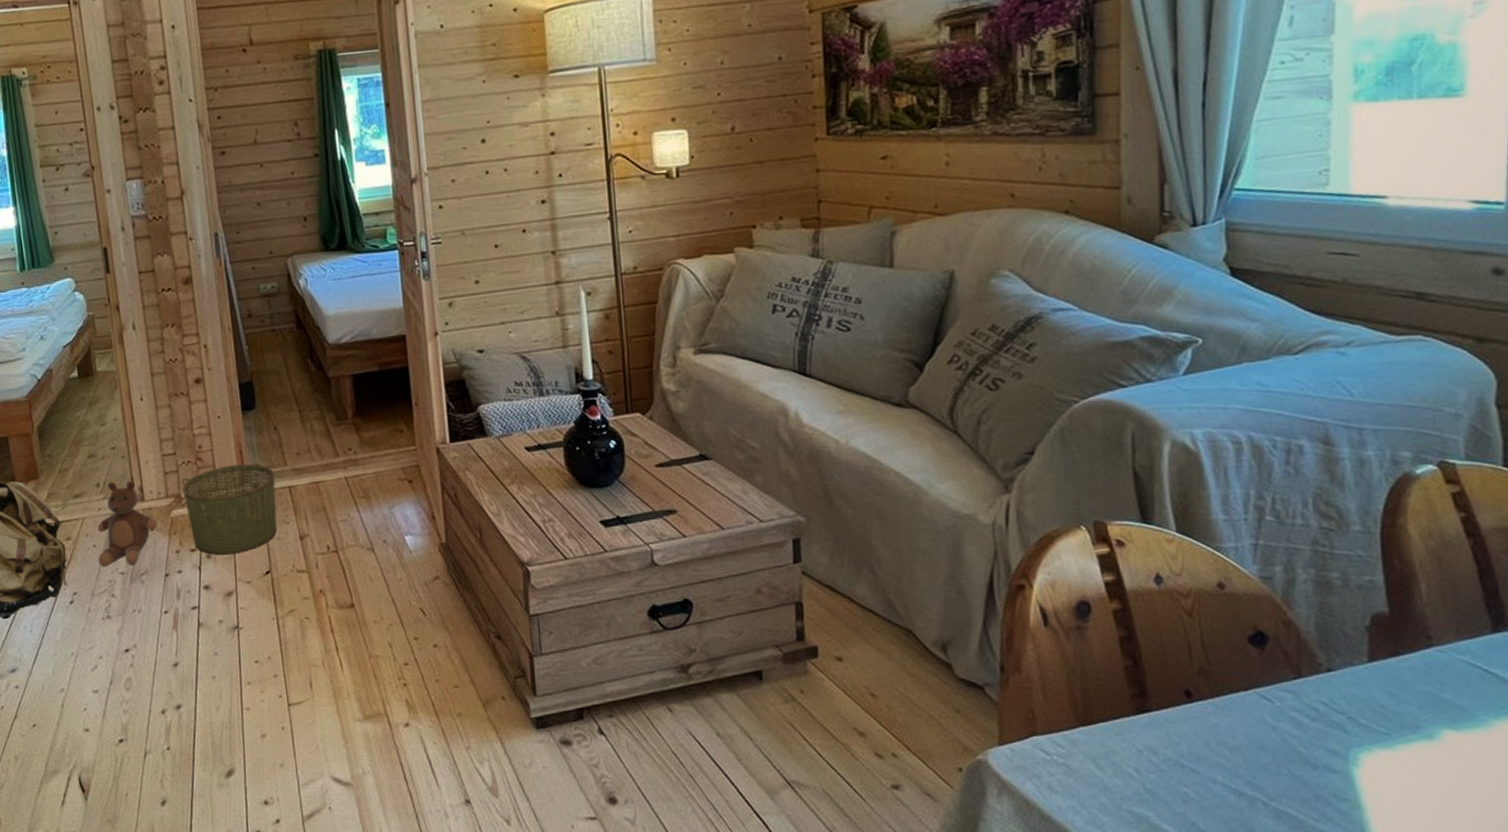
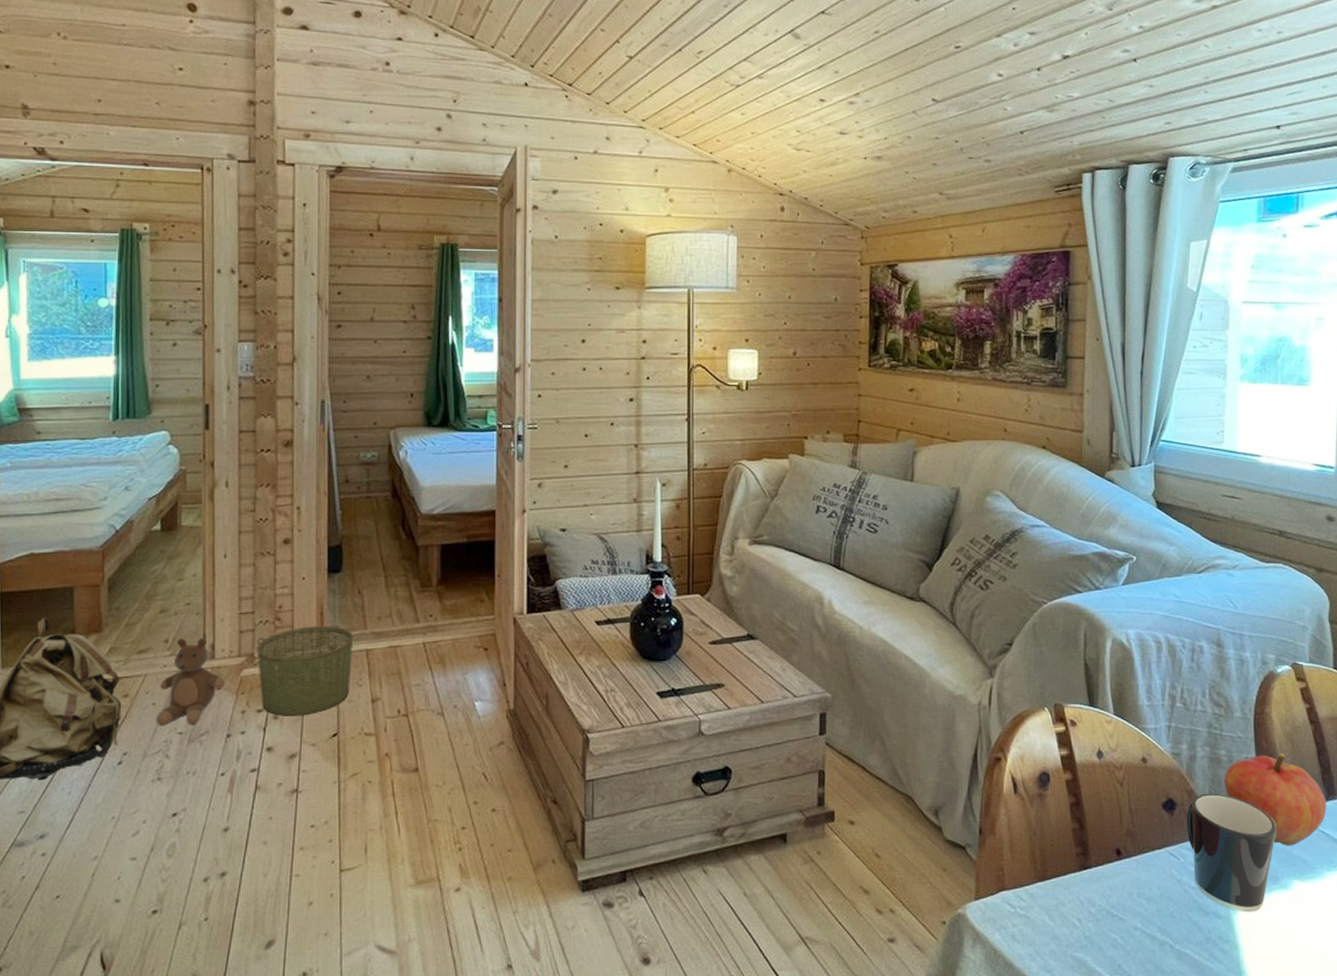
mug: none [1284,624,1417,767] -> present [1187,793,1277,913]
fruit: none [1337,575,1493,688] -> present [1224,753,1326,846]

